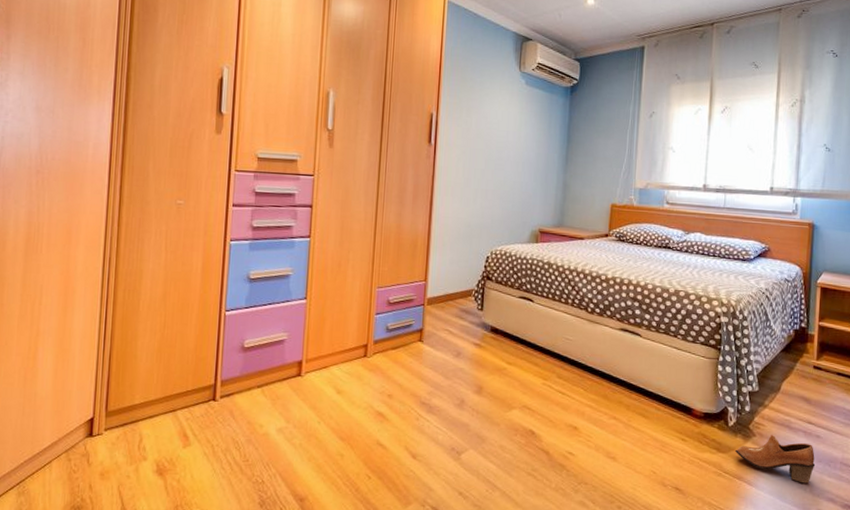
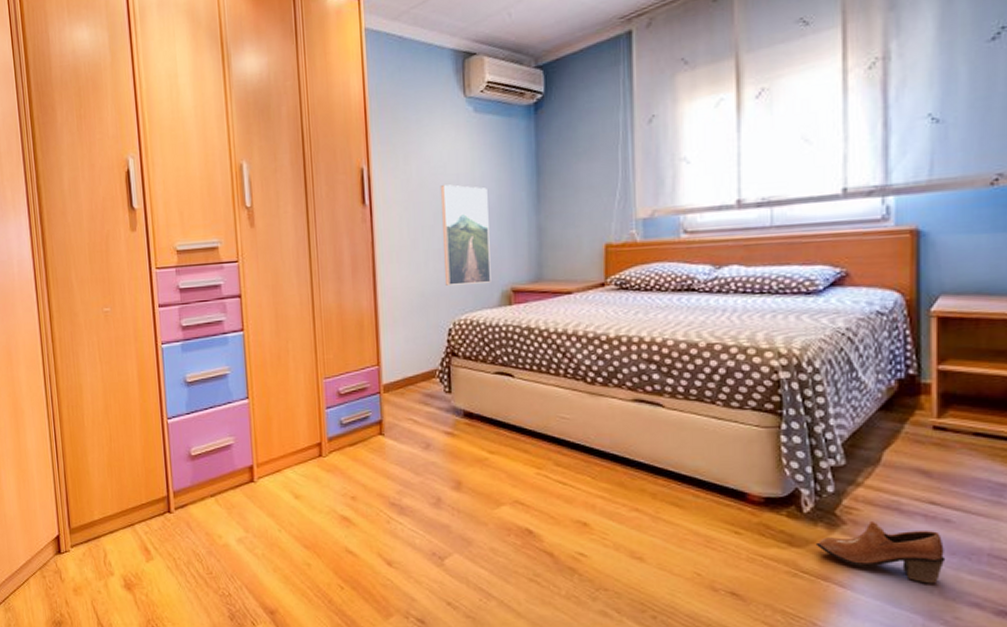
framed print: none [489,138,529,223] -> present [440,185,491,286]

